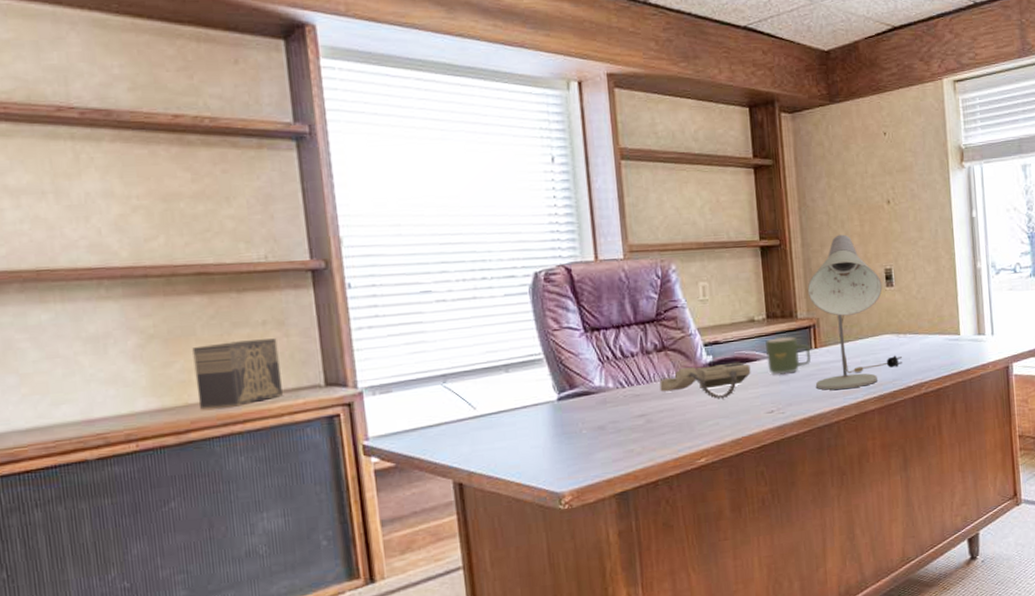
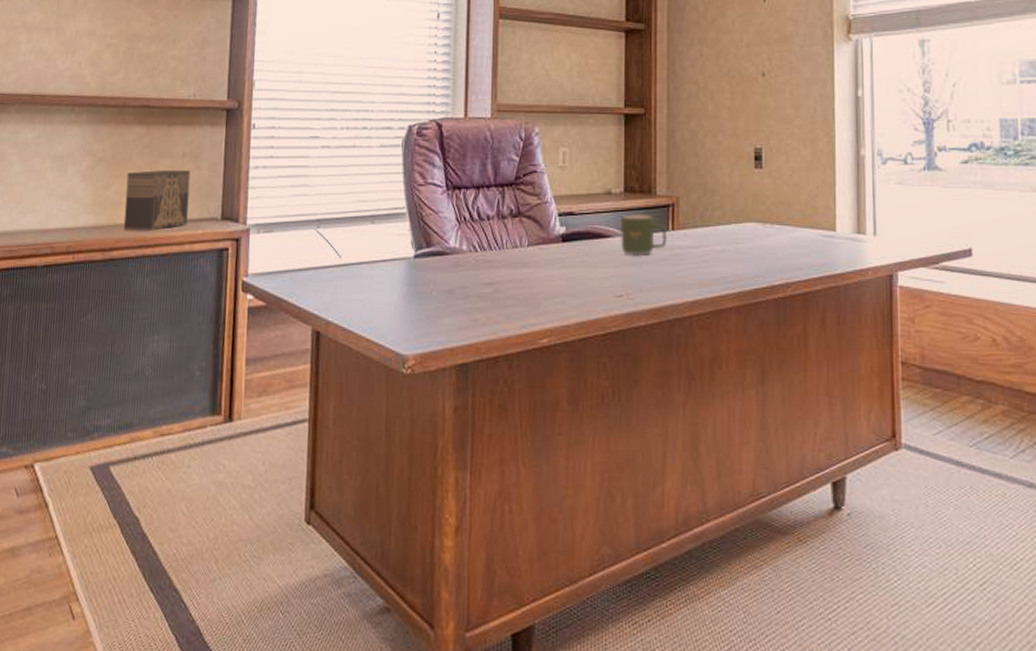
telephone: present [659,362,751,400] -> none [511,236,603,276]
desk lamp: present [807,234,902,390] -> none [669,107,767,280]

